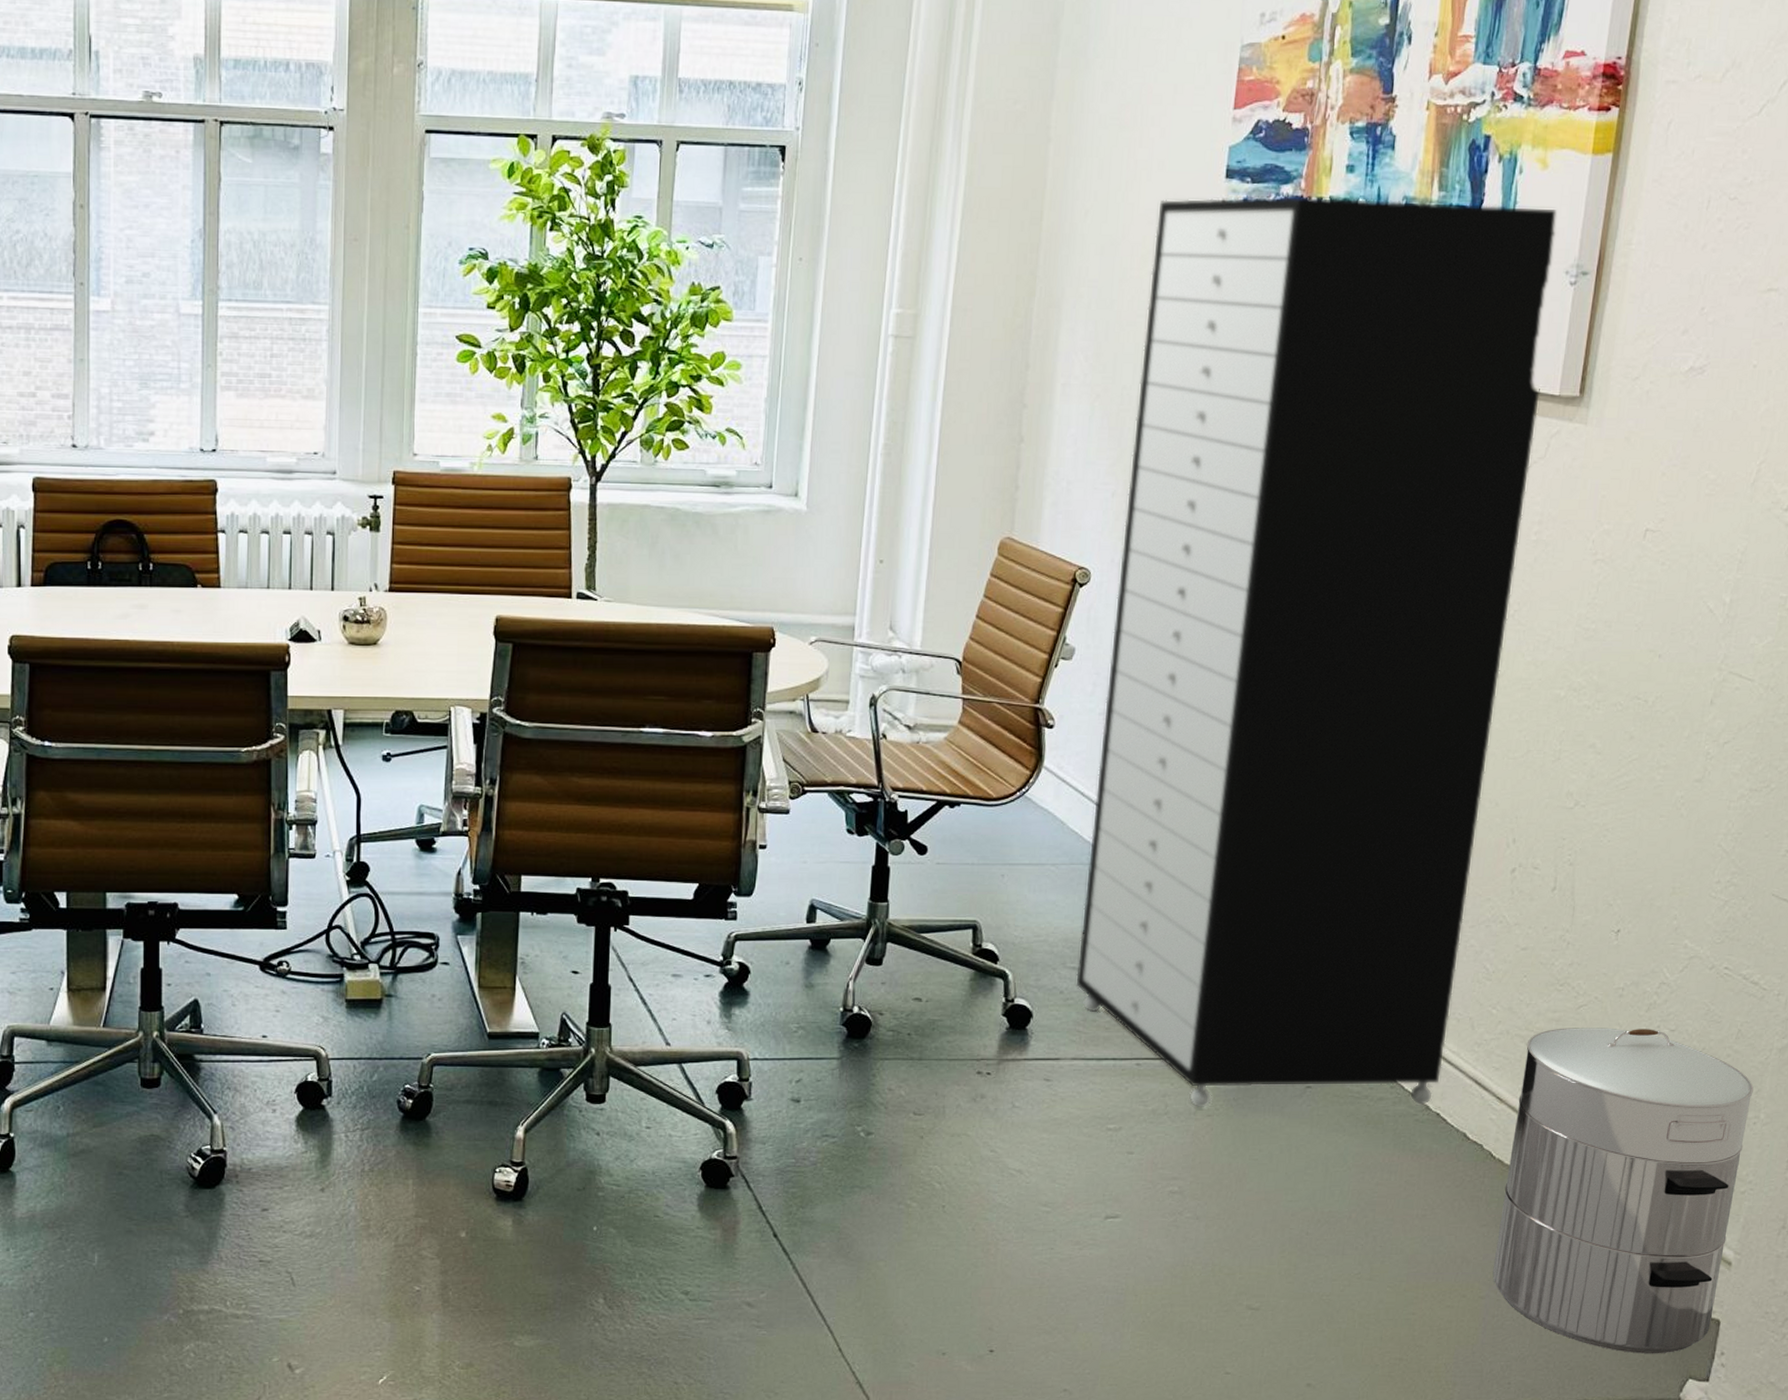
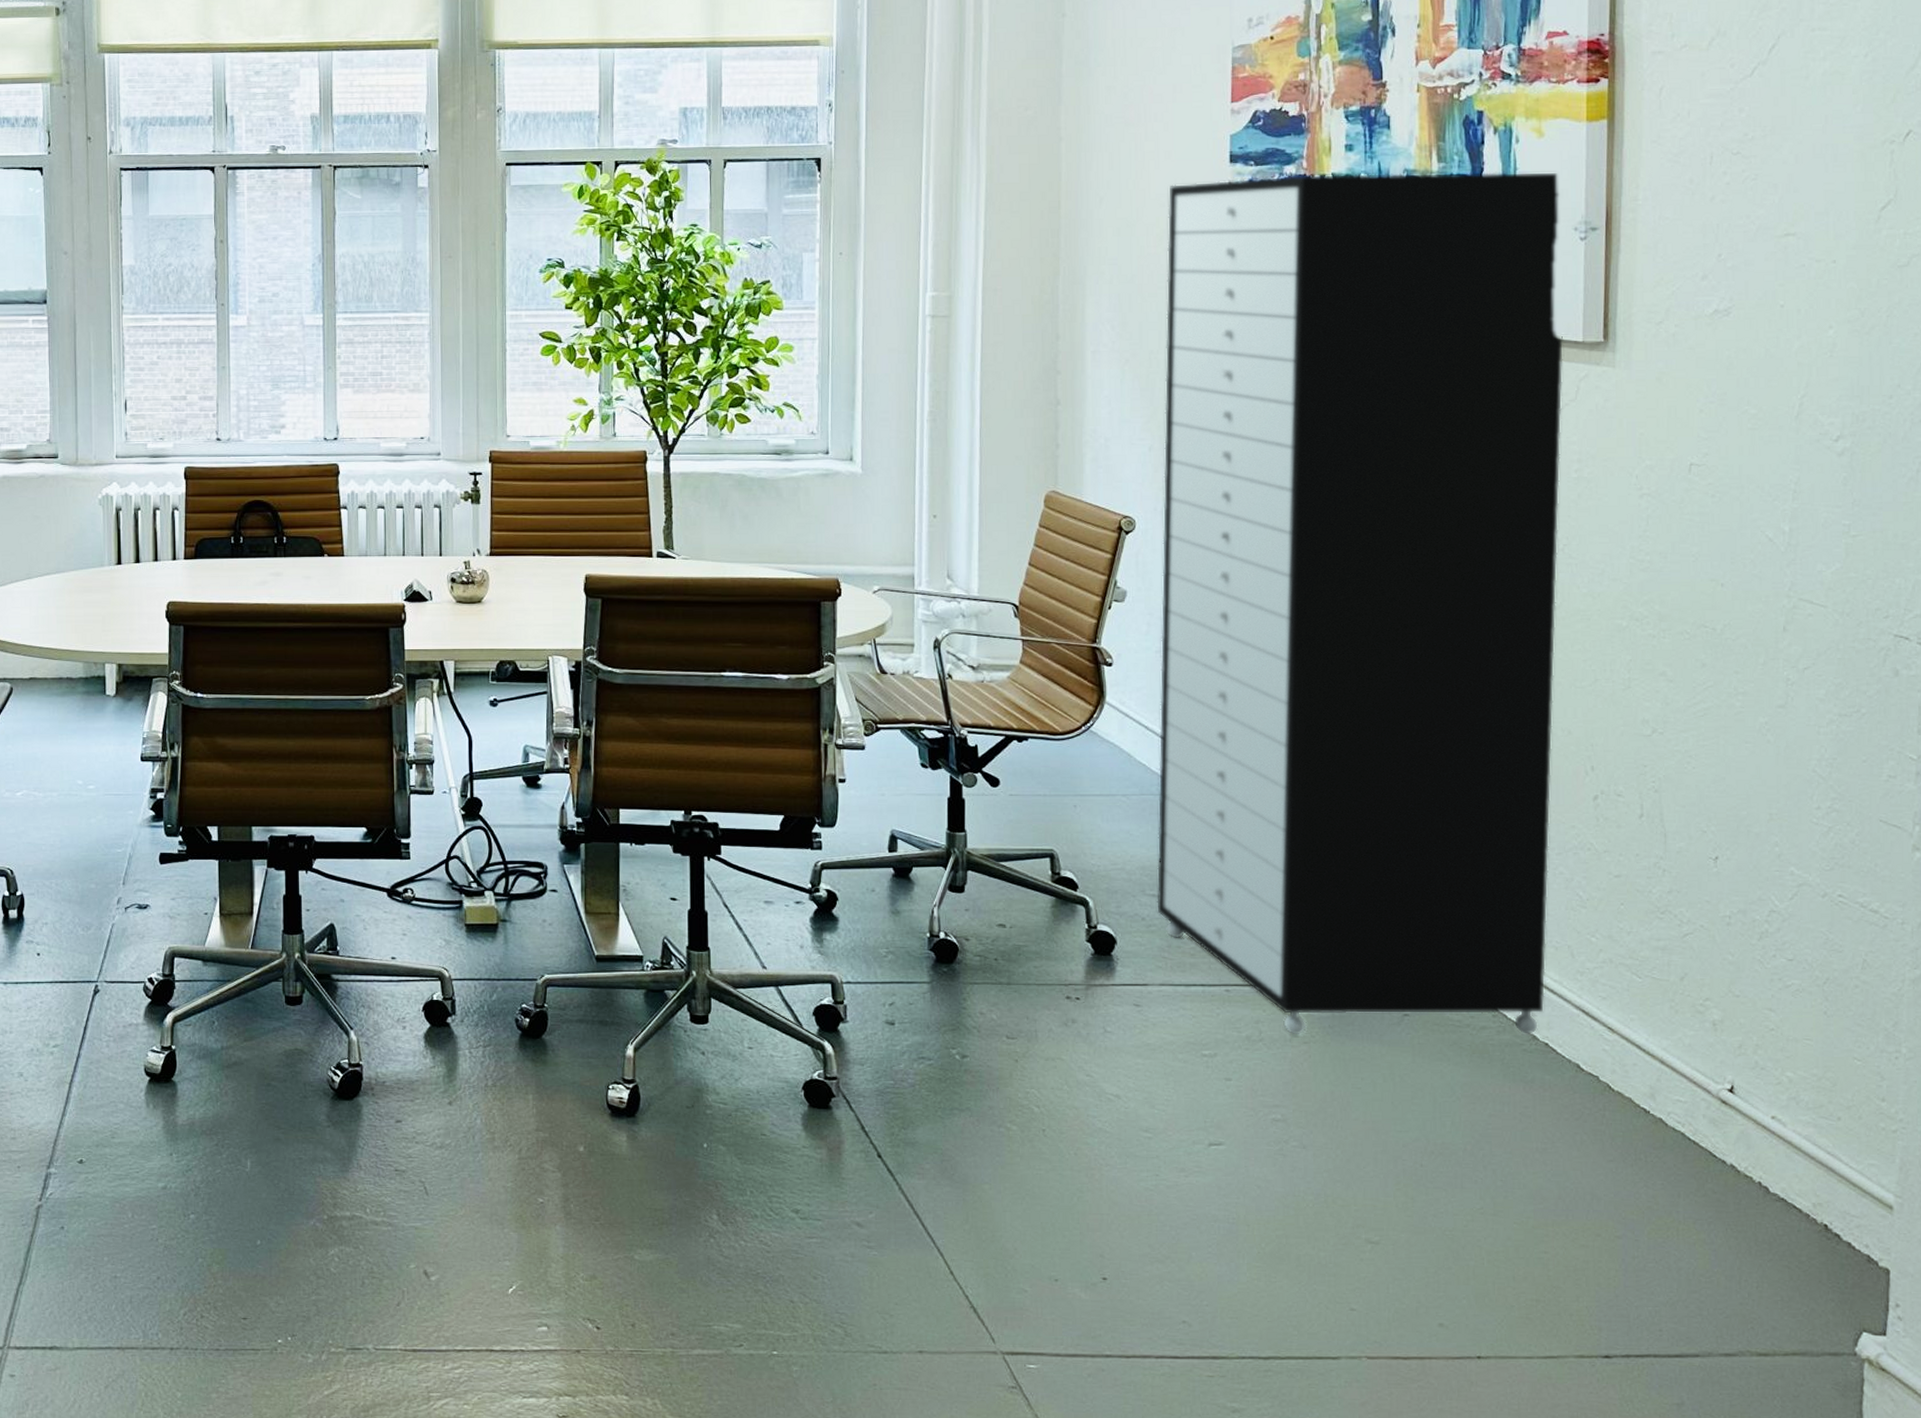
waste bin: present [1492,1028,1754,1353] -> none [1626,956,1890,1303]

